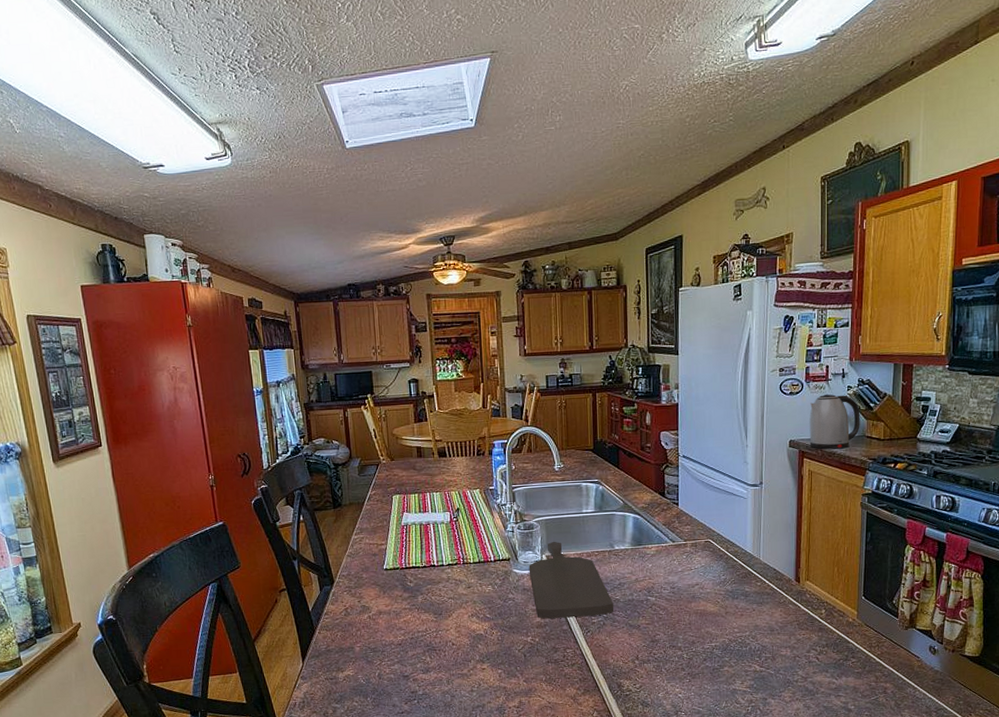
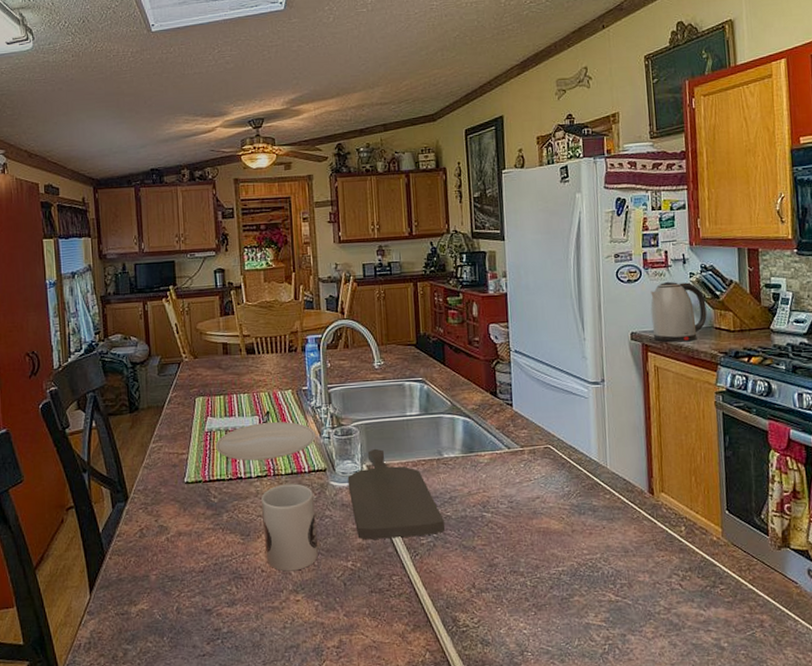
plate: none [411,517,501,551] -> present [215,422,316,461]
mug: none [452,571,503,645] -> present [261,483,319,572]

